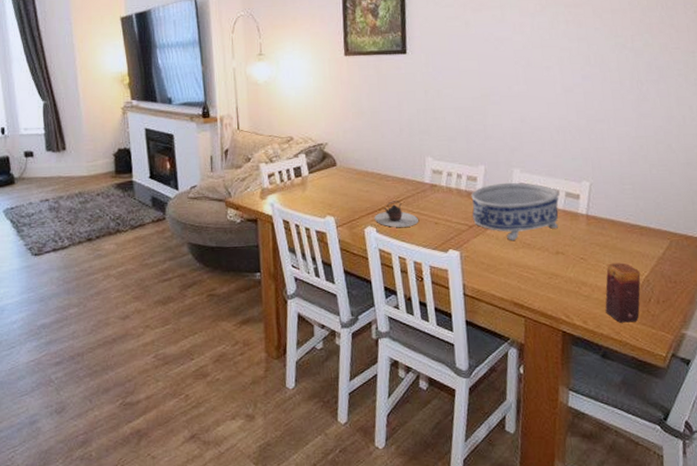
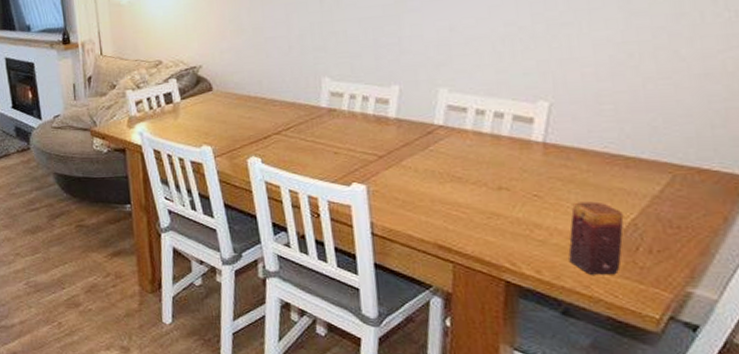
teapot: present [374,201,418,227] -> none [258,128,313,158]
decorative bowl: present [471,182,559,240] -> none [381,104,504,173]

